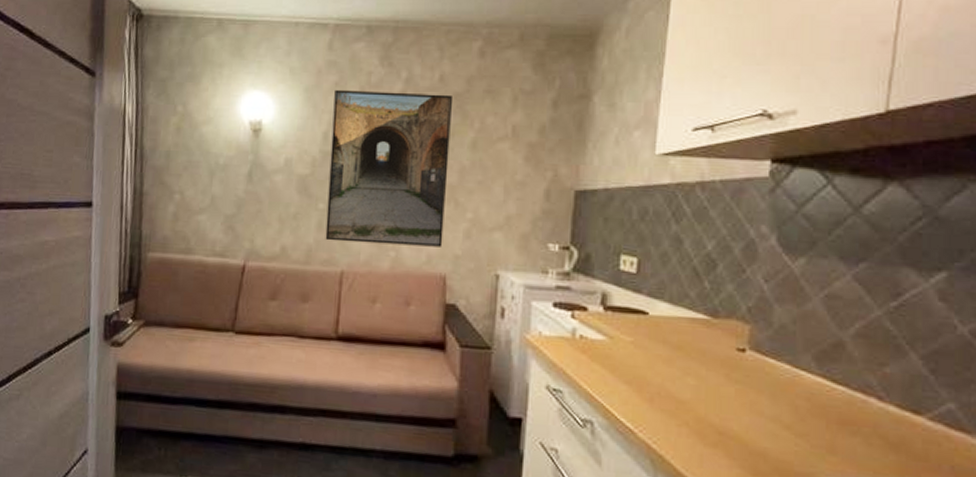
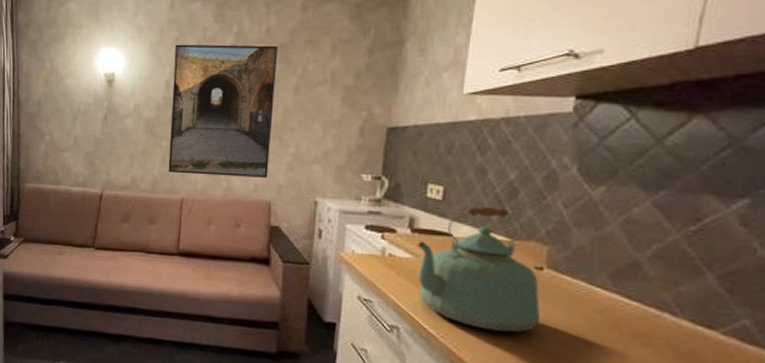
kettle: none [610,280,744,424] -> present [416,206,540,332]

